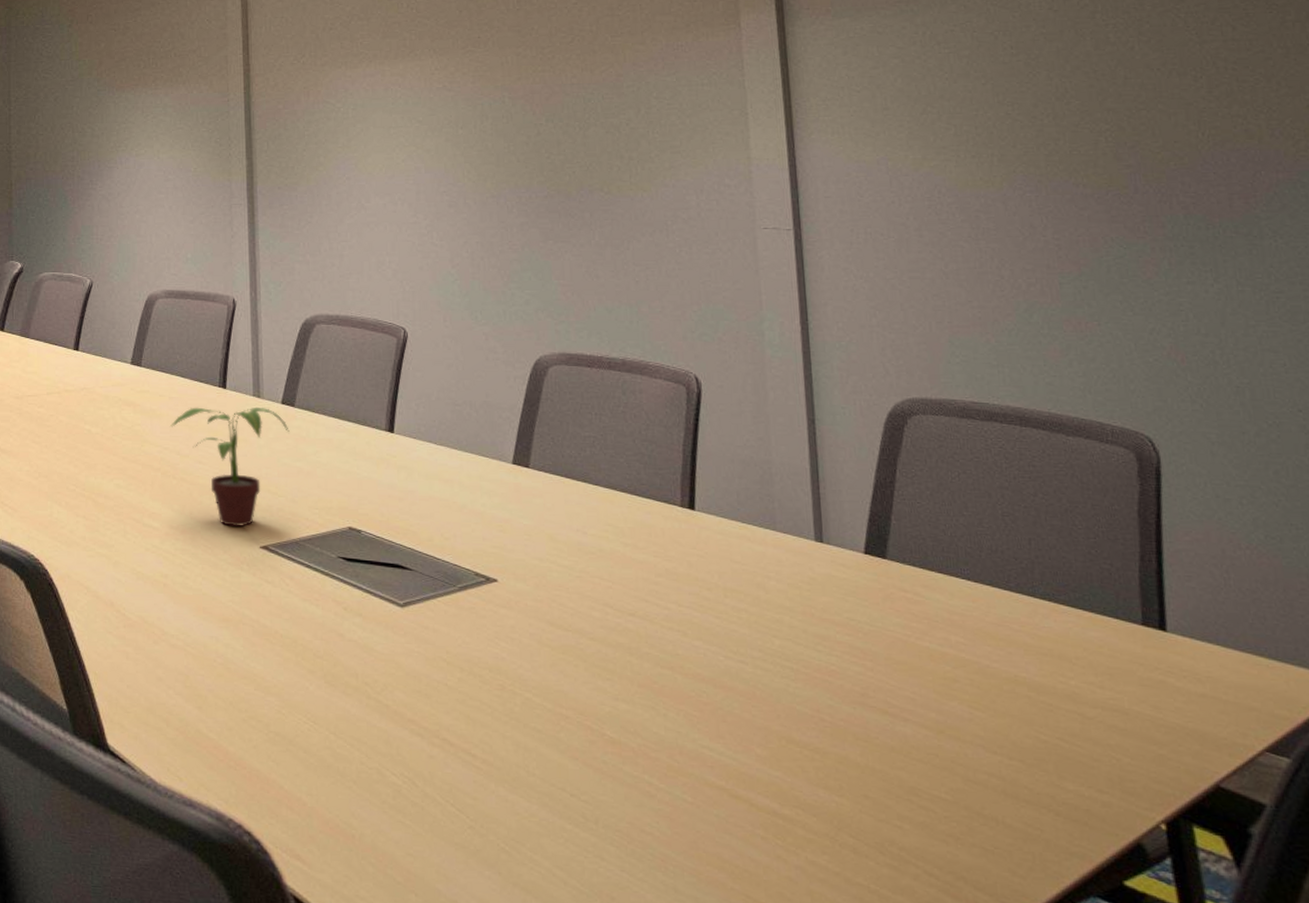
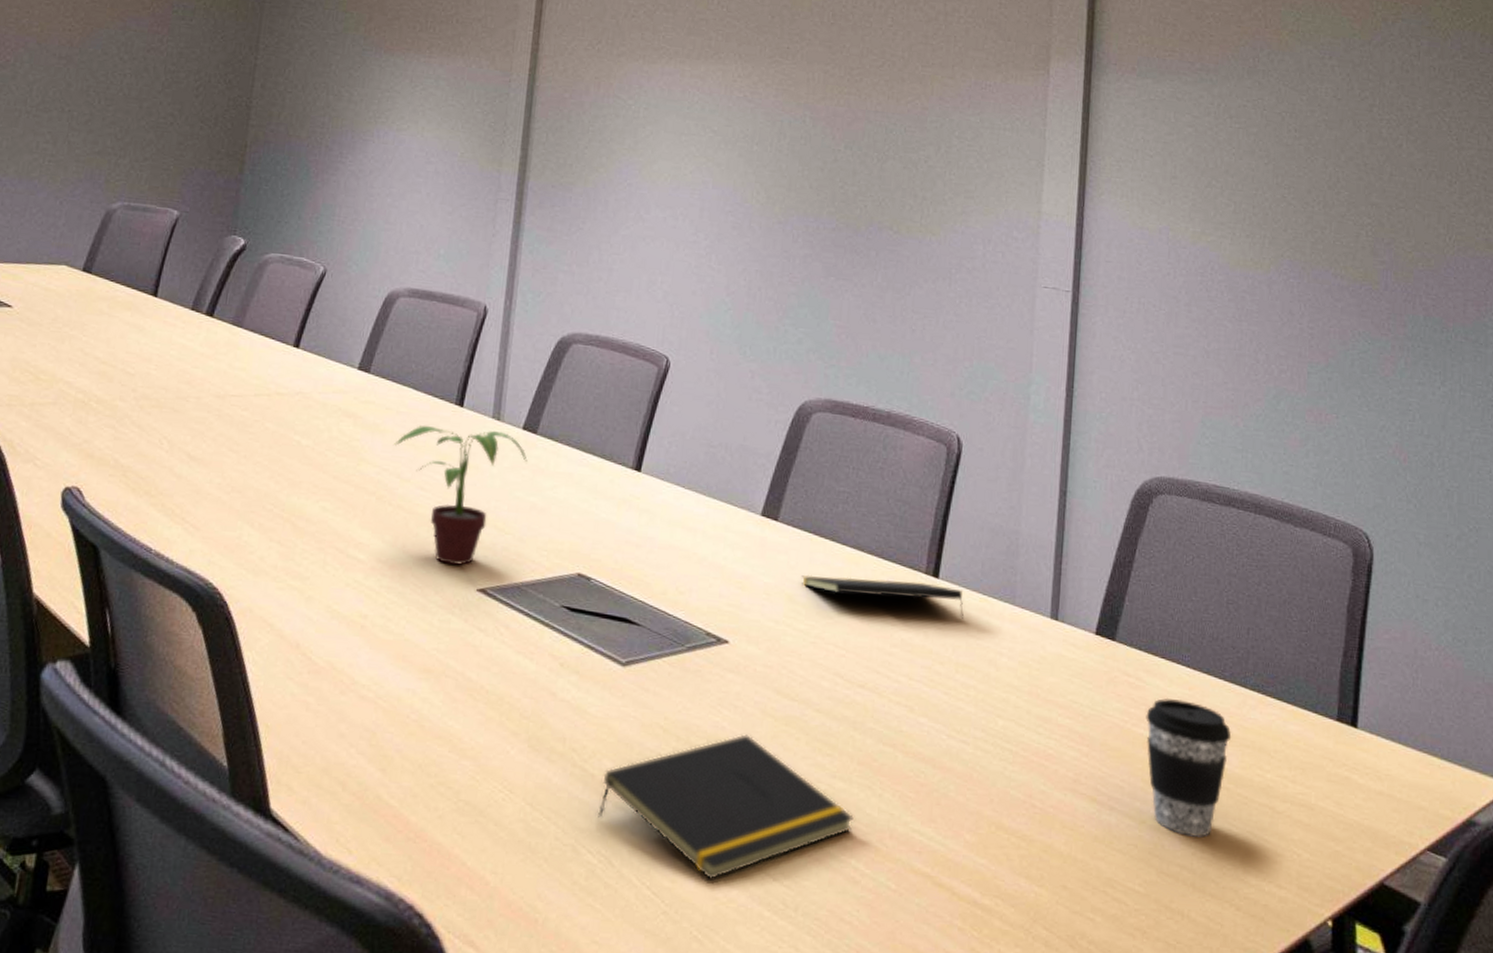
notepad: none [396,663,641,798] -> present [598,734,854,881]
notepad: none [559,514,725,547] -> present [801,574,964,619]
coffee cup: none [929,610,1026,746] -> present [1146,697,1232,838]

